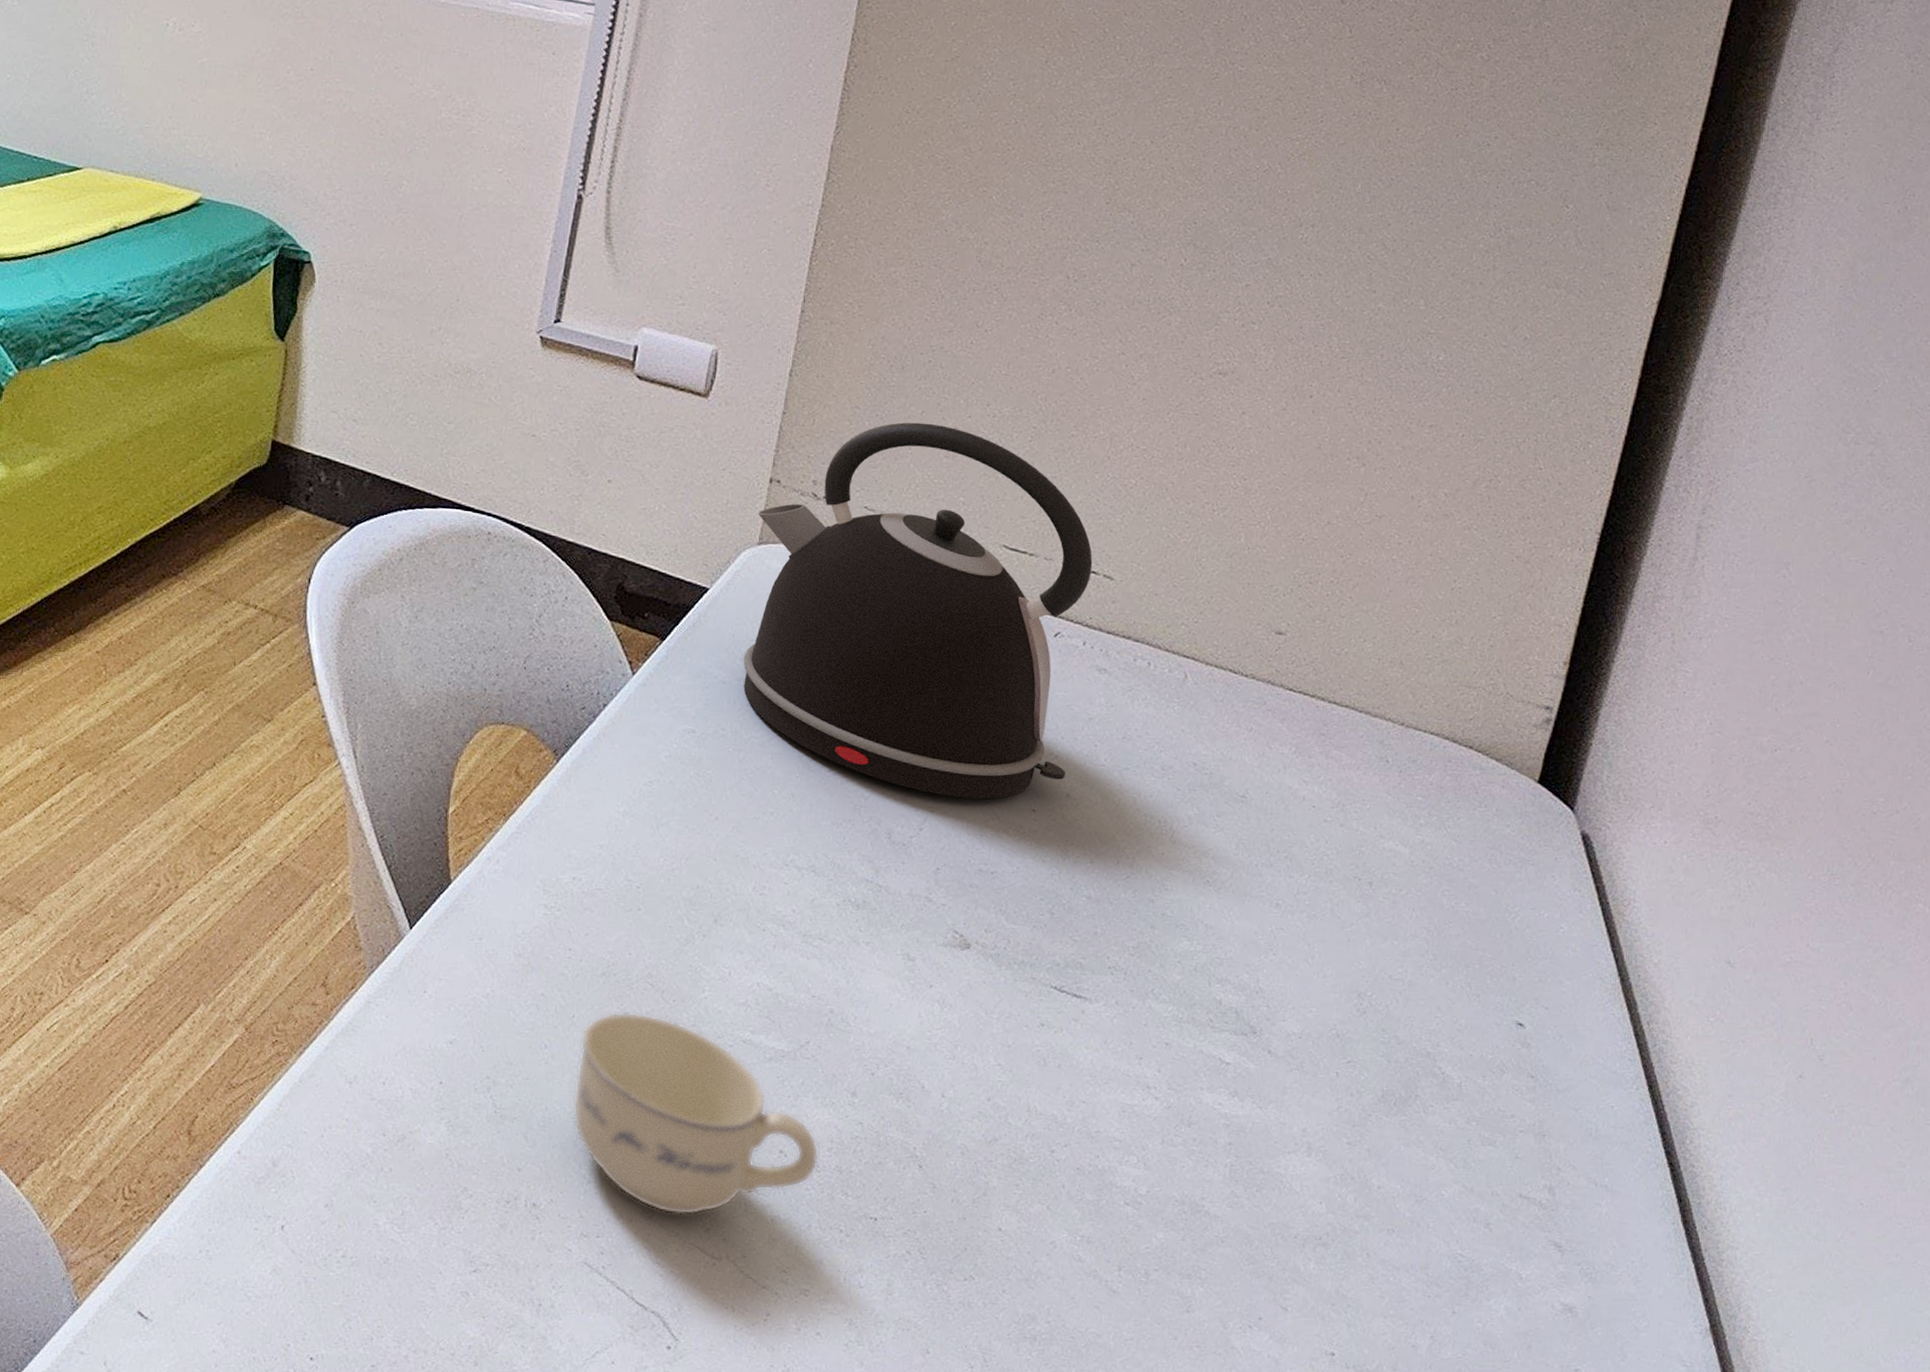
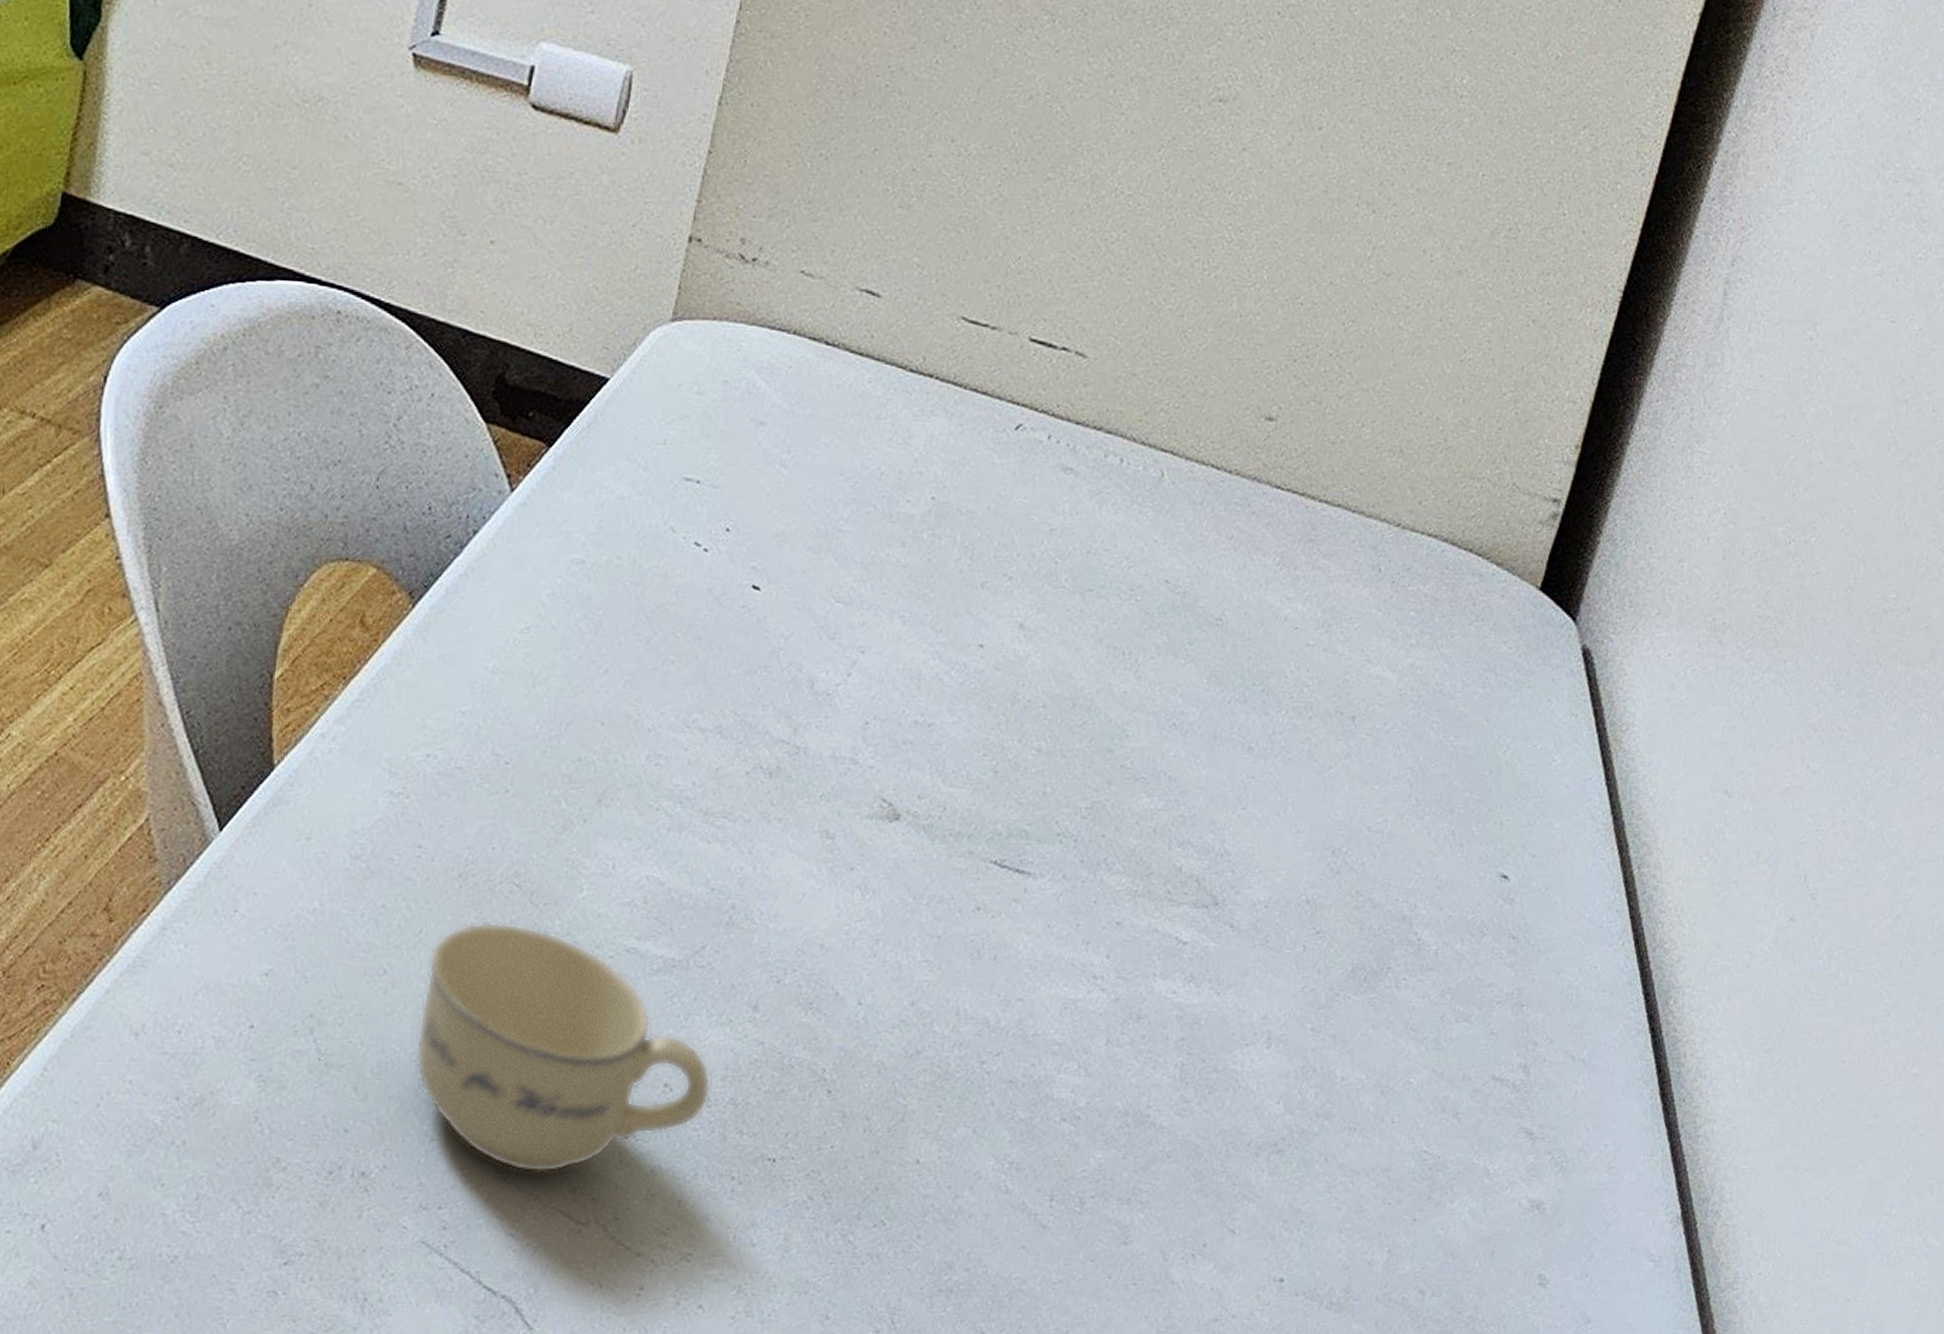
kettle: present [743,422,1093,799] -> none [645,163,1064,634]

